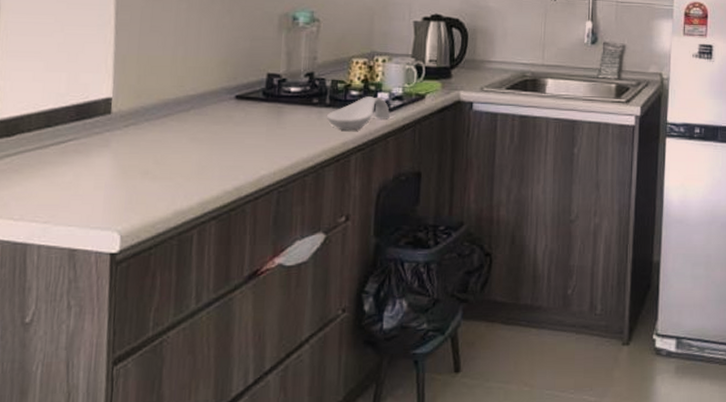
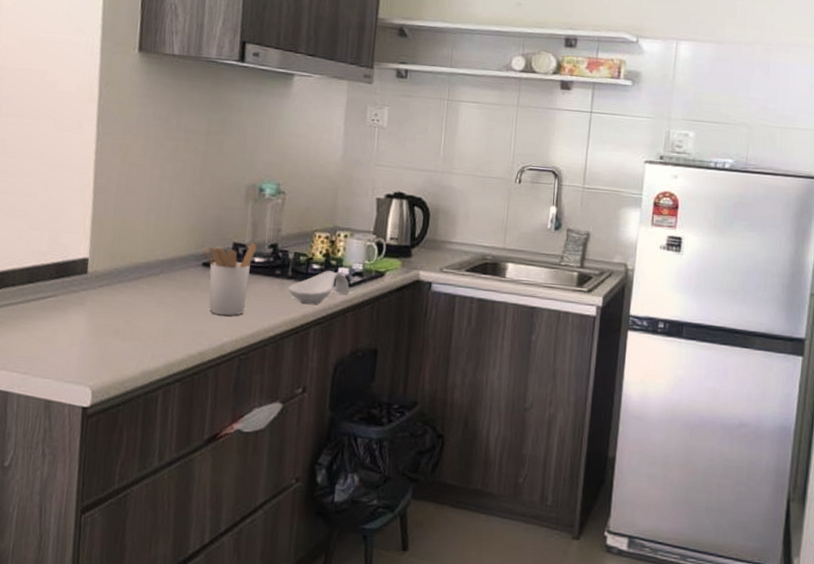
utensil holder: none [235,73,292,149] -> present [202,243,257,316]

